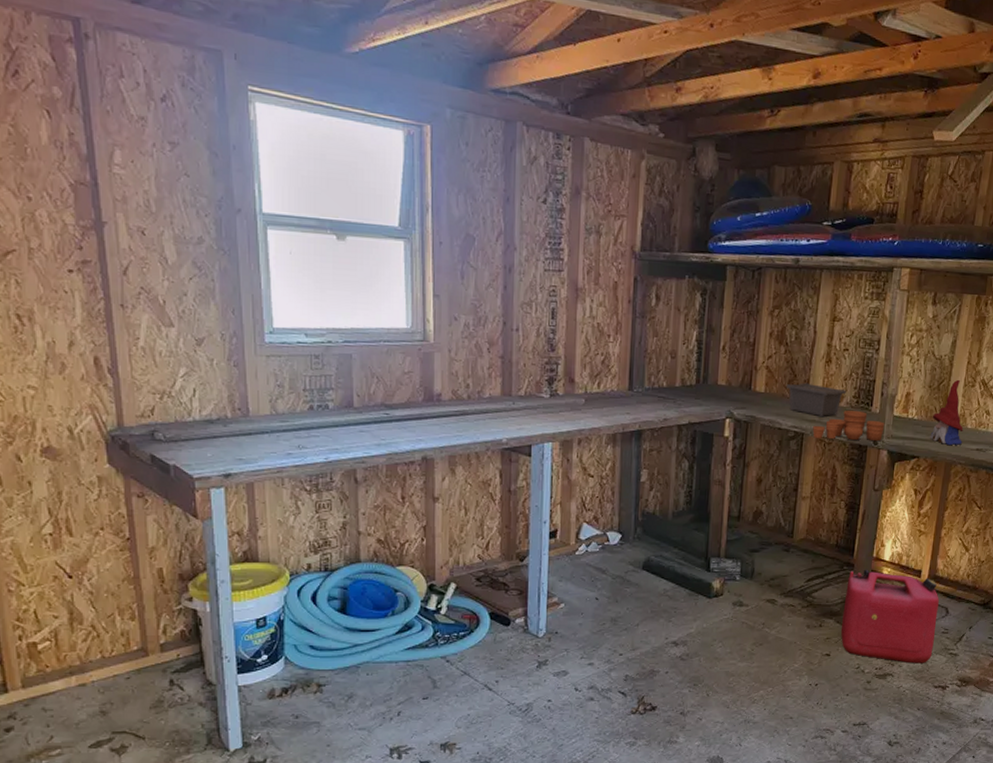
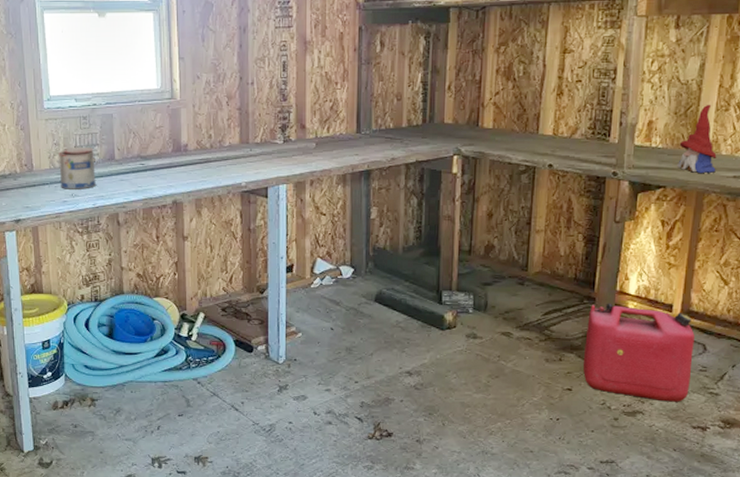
paint can: none [280,391,334,441] -> present [56,148,99,190]
storage bin: present [786,382,846,417] -> none [515,116,581,150]
flower pot: present [812,411,885,442] -> none [545,142,625,173]

